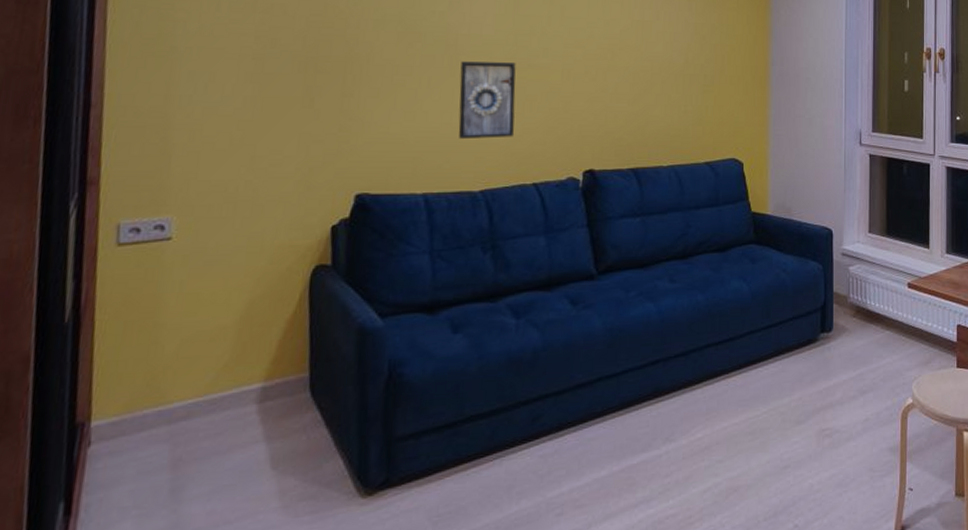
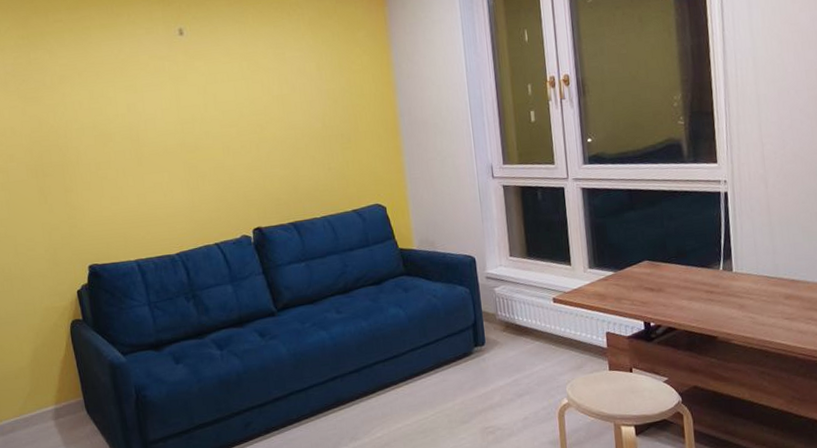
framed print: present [458,61,516,140] -> none [144,147,194,215]

